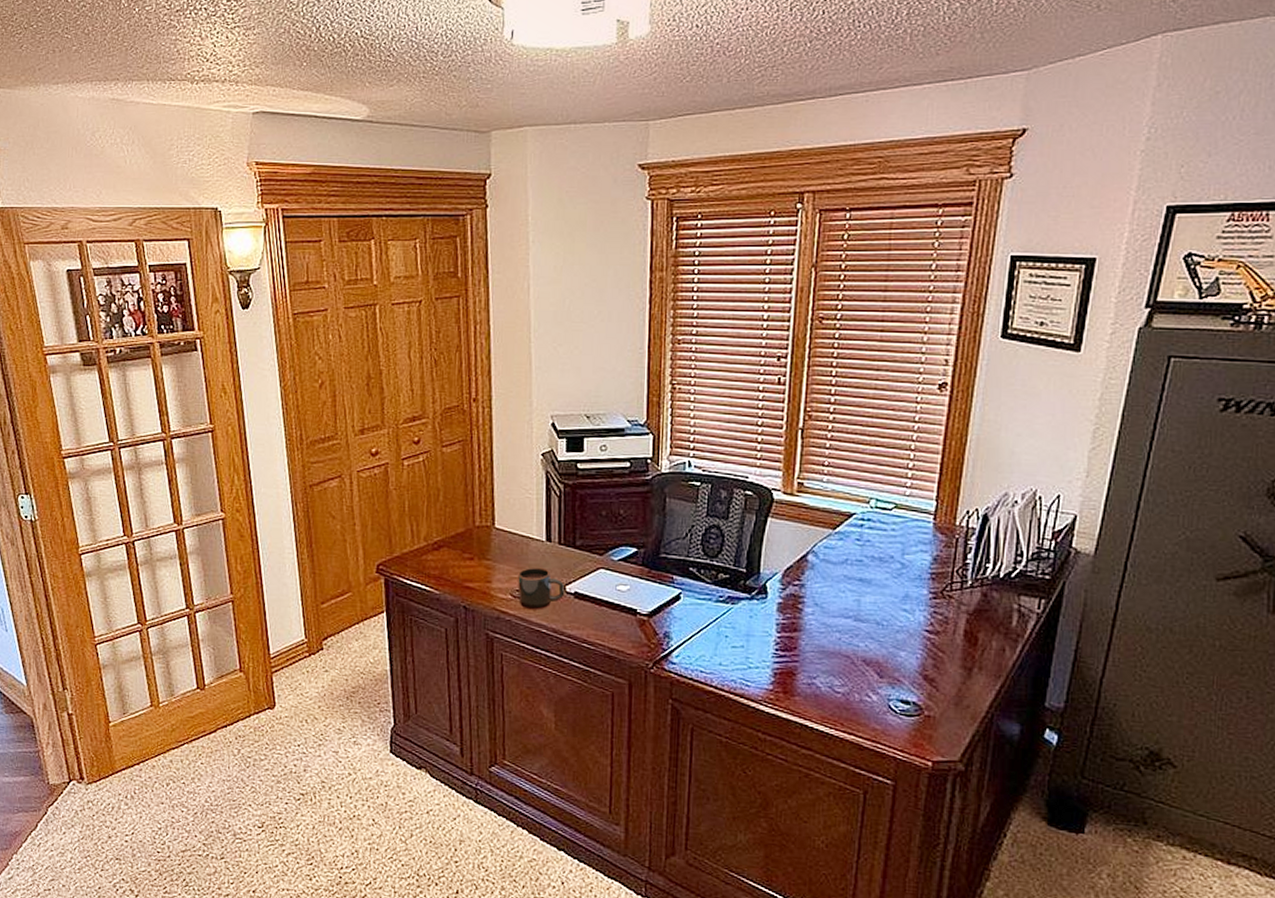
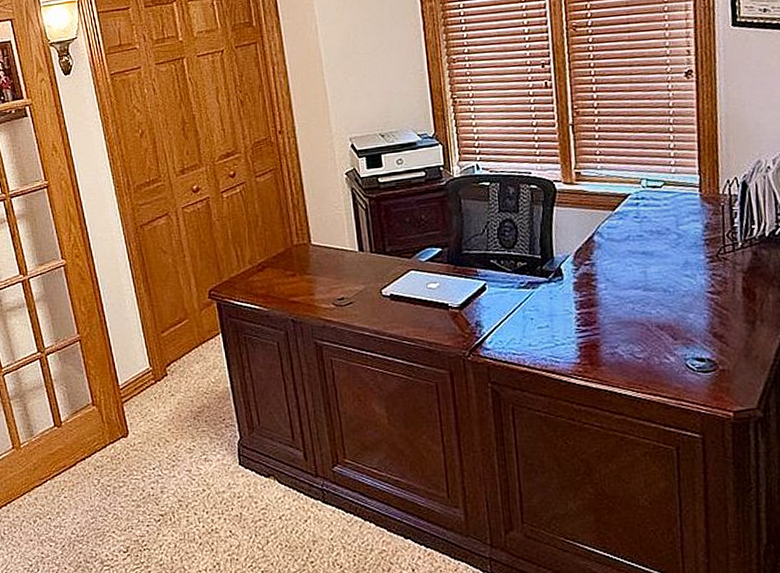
mug: present [518,567,565,610] -> none [337,275,382,316]

